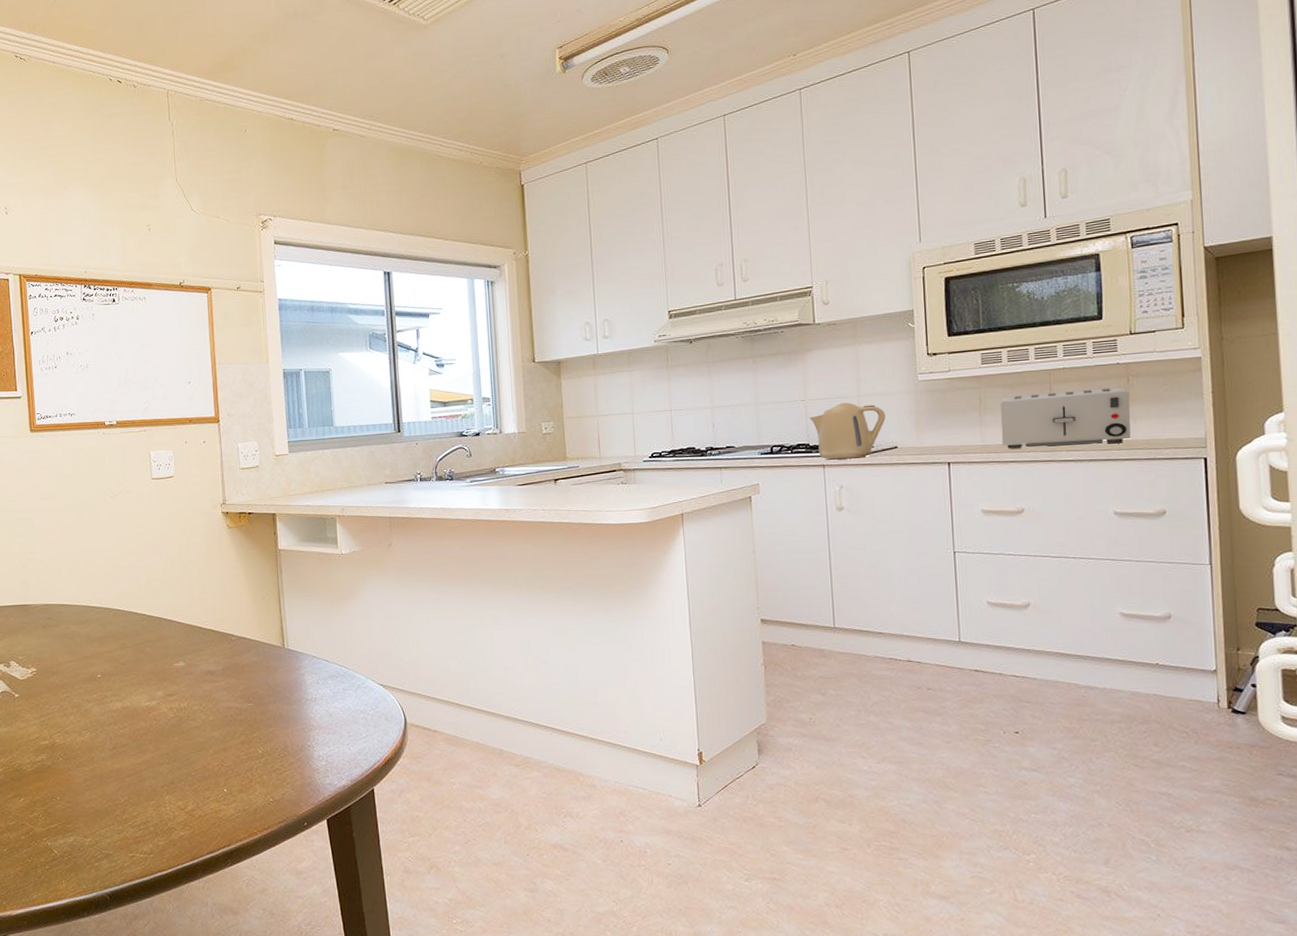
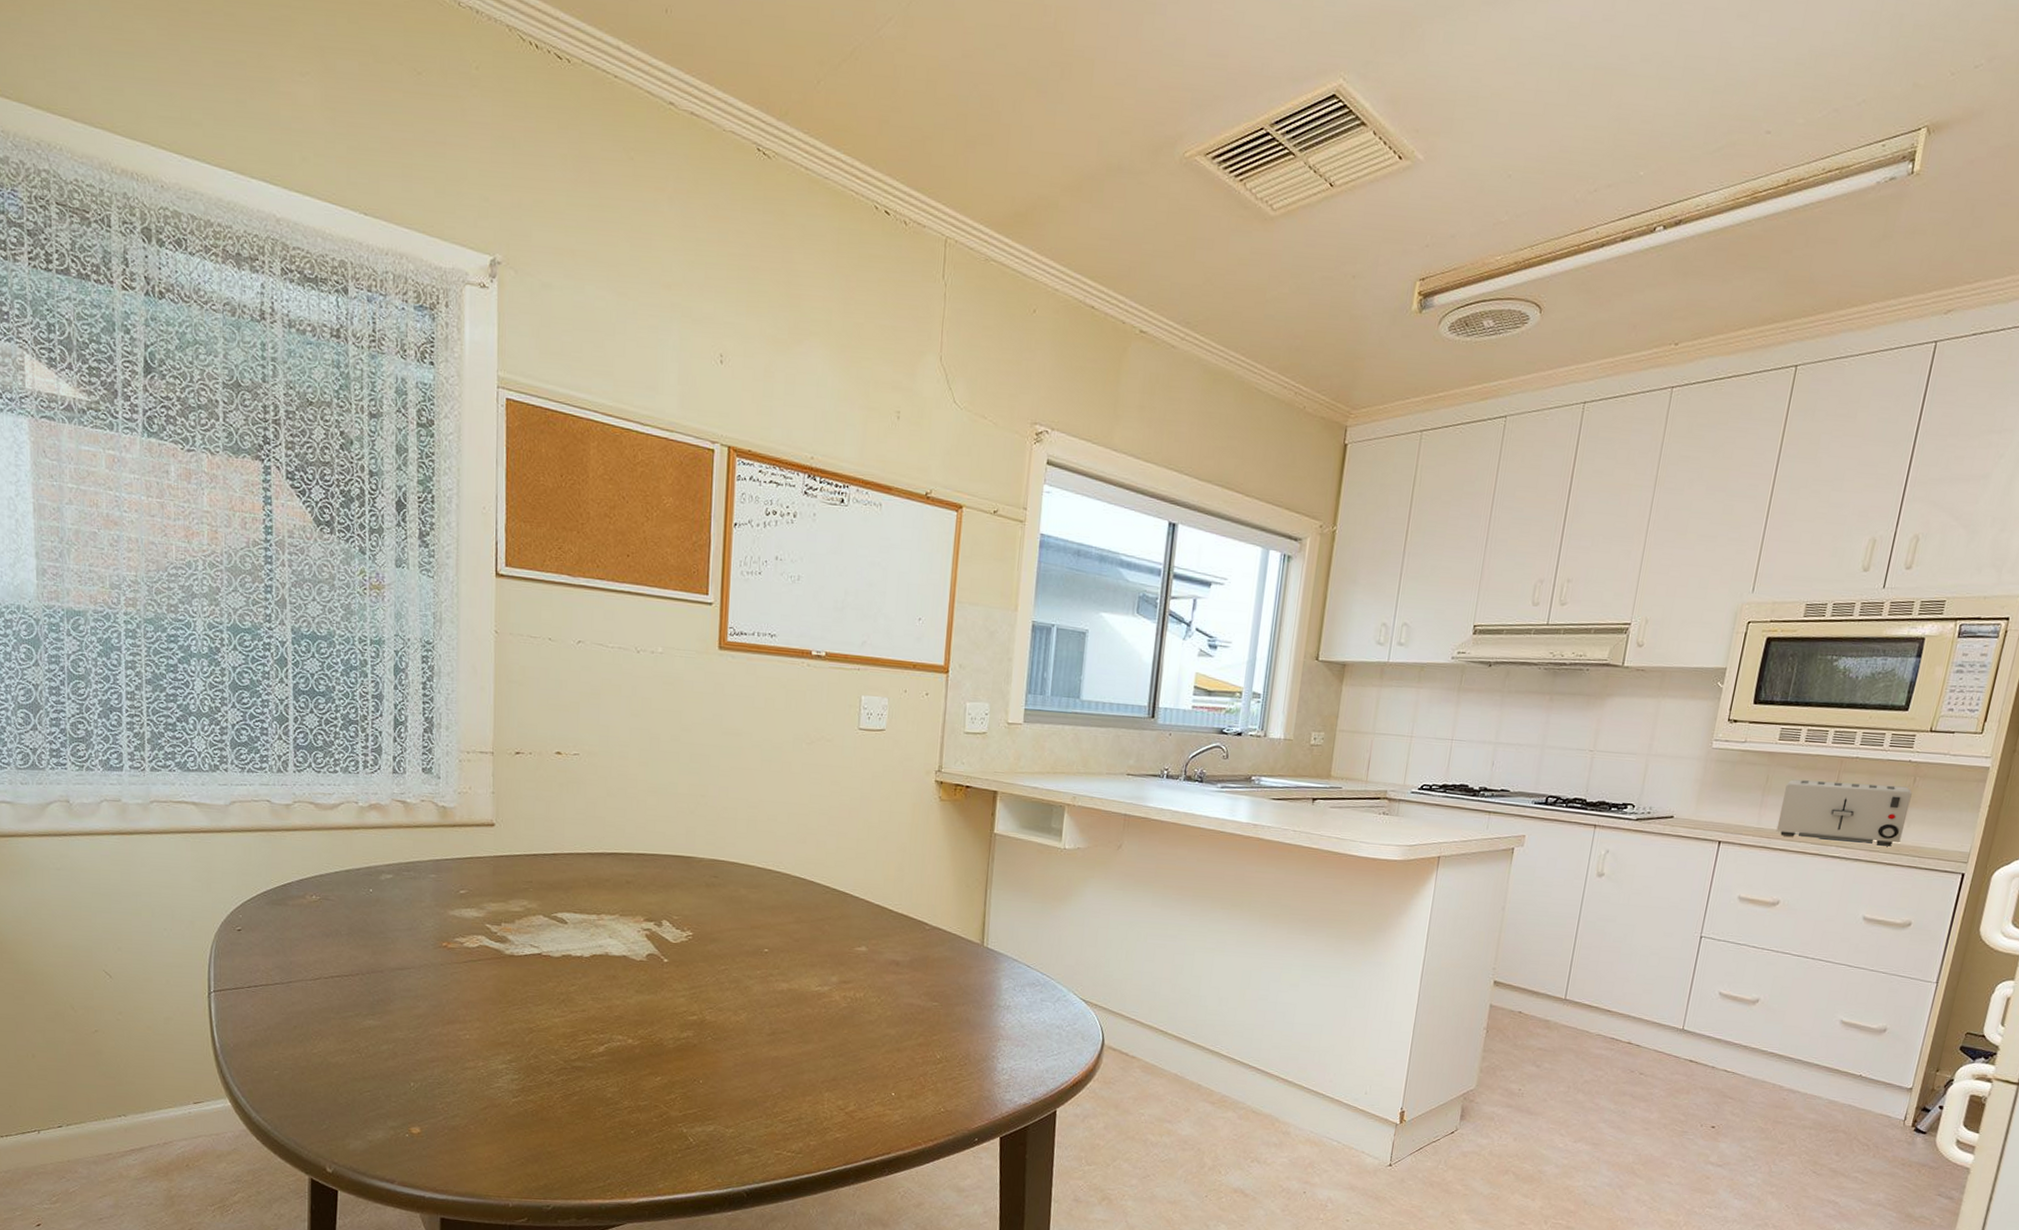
kettle: present [809,402,885,460] -> none [1593,759,1670,823]

